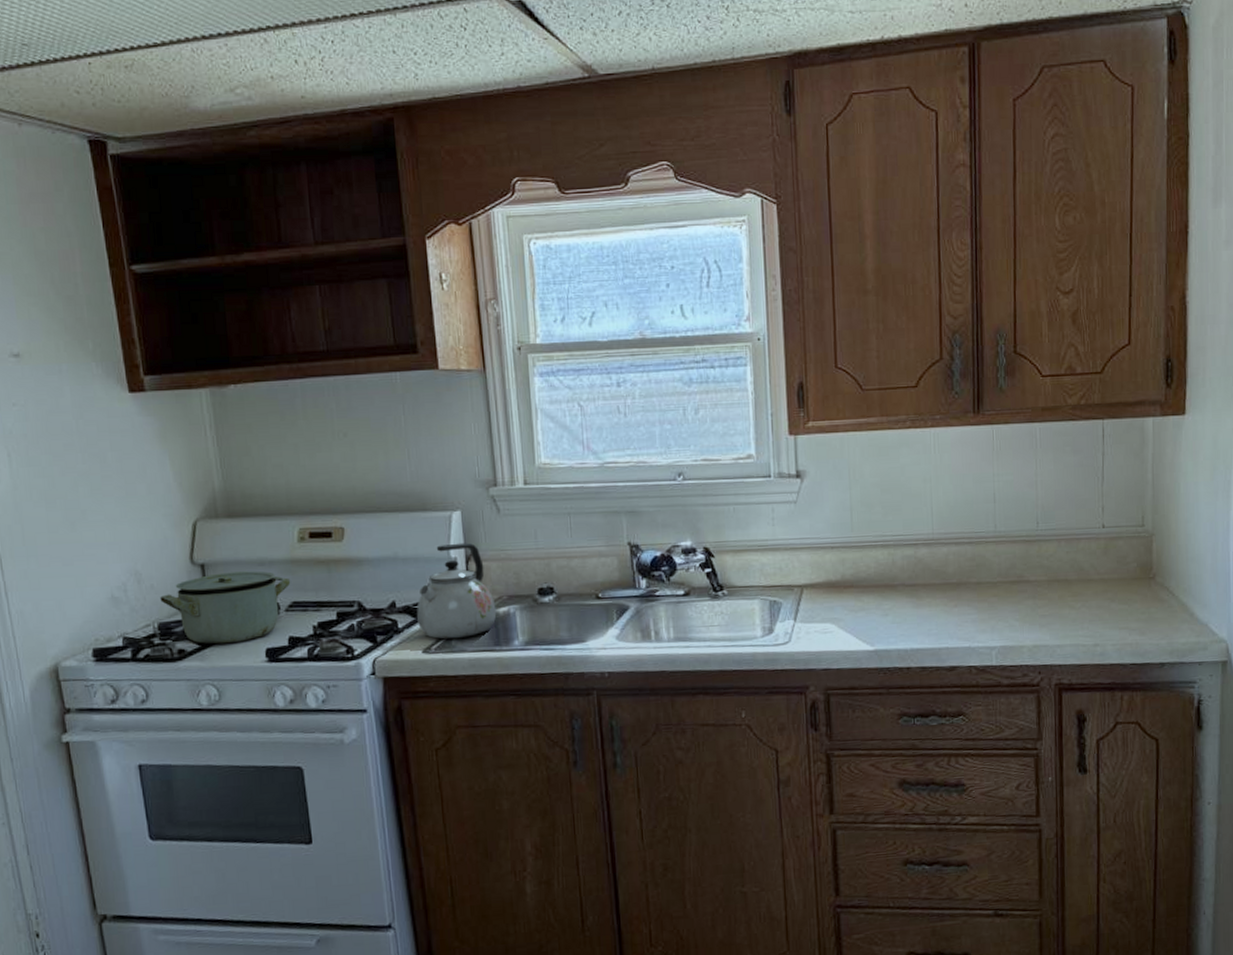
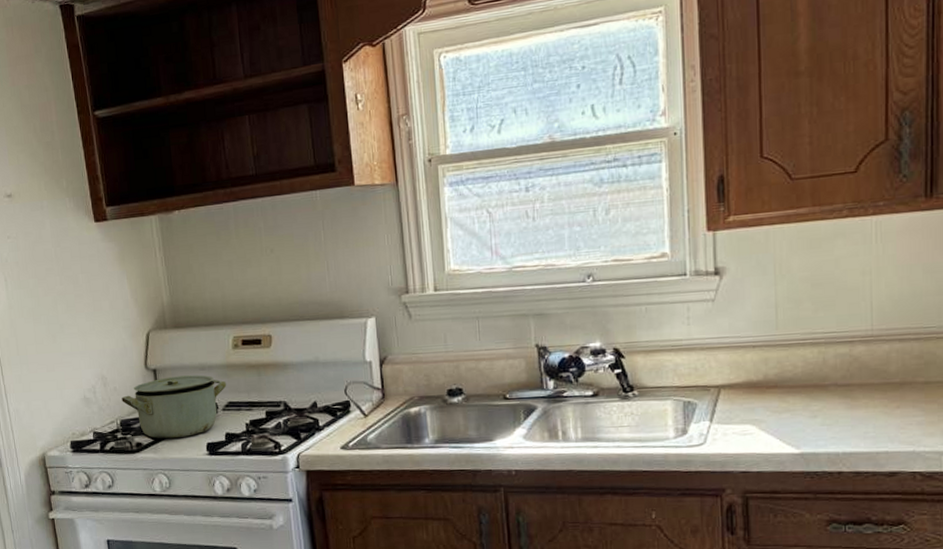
kettle: present [417,542,497,639] -> none [335,347,409,437]

